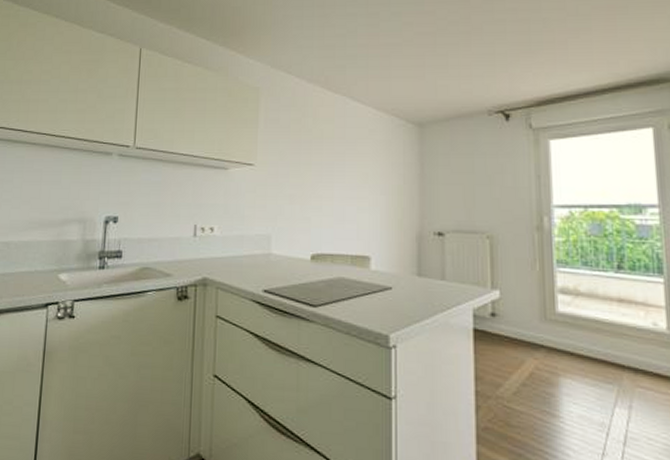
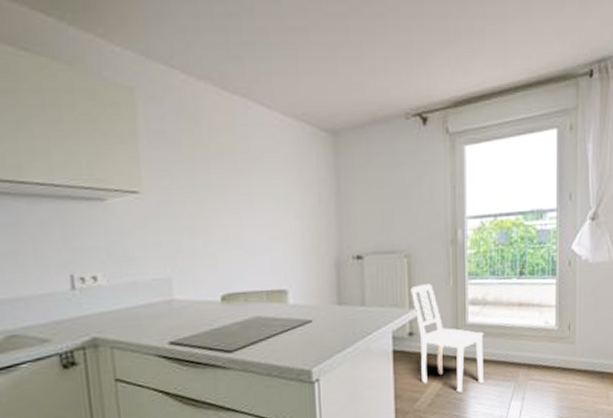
dining chair: none [493,266,580,386] -> present [411,284,485,393]

